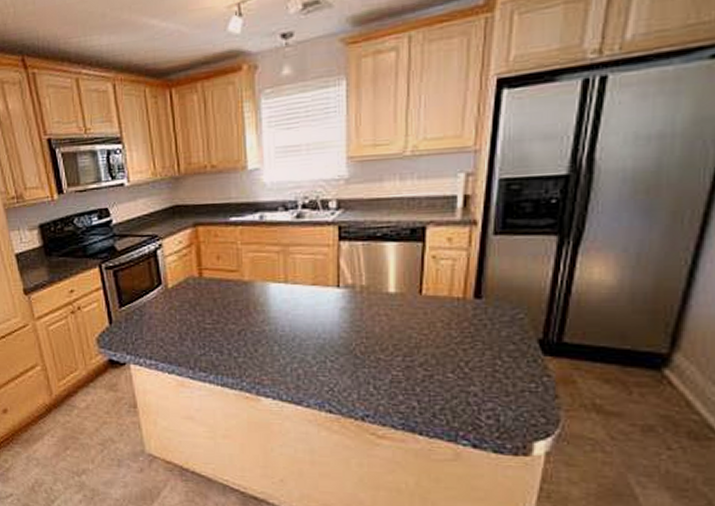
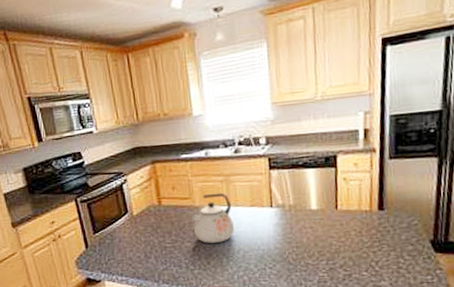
kettle: none [239,266,290,328] -> present [192,193,234,244]

